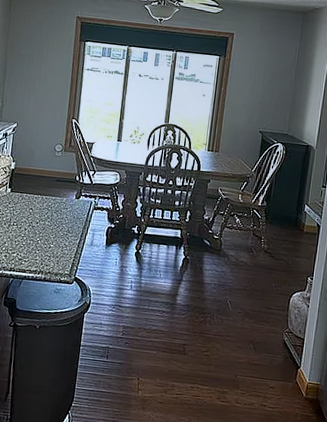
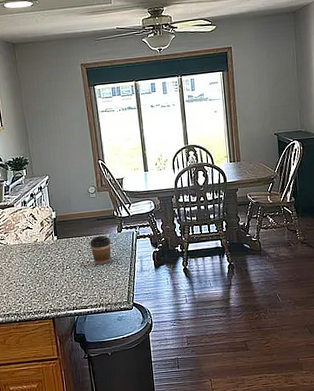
coffee cup: none [43,197,66,230] -> present [90,235,111,265]

